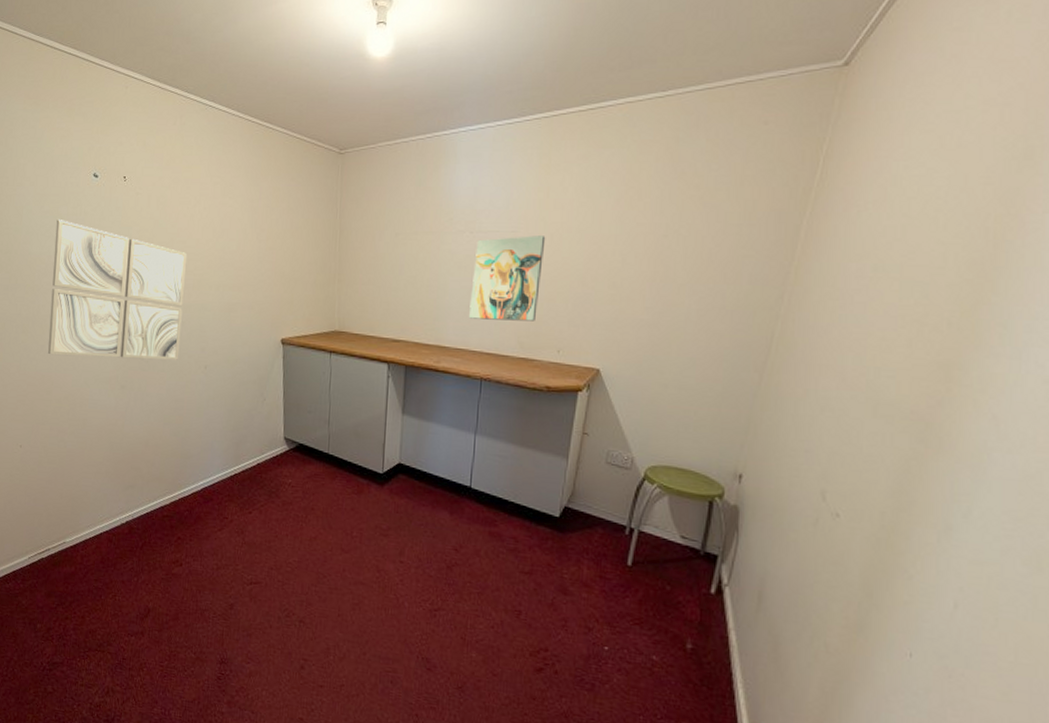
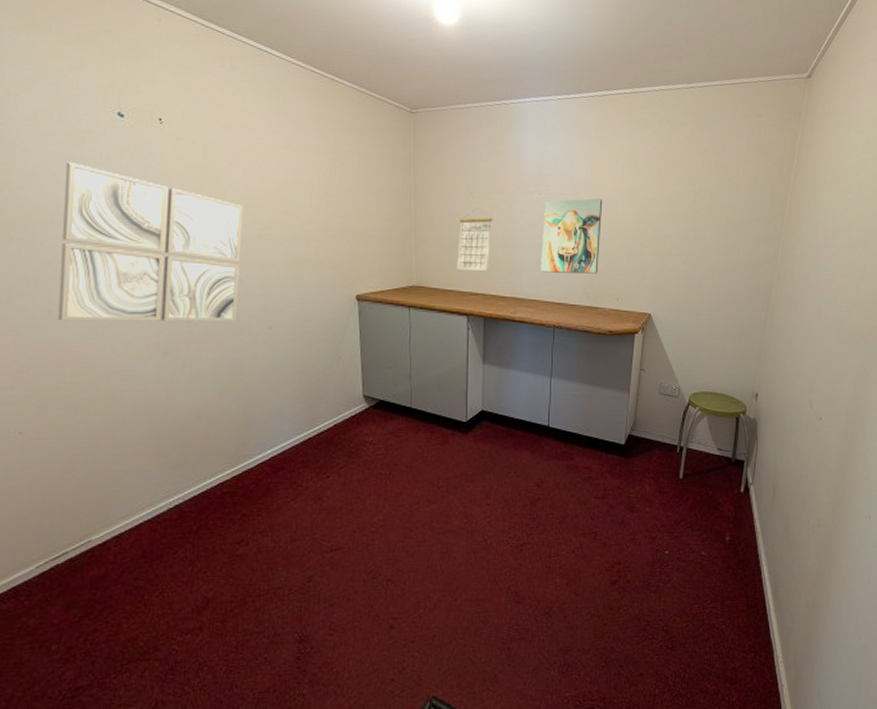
calendar: none [379,249,419,316] -> present [457,207,493,271]

